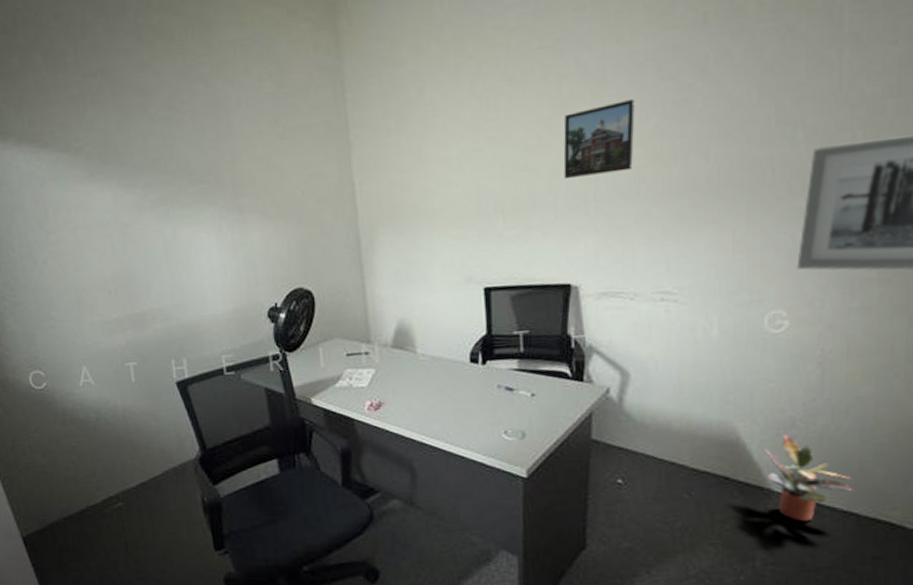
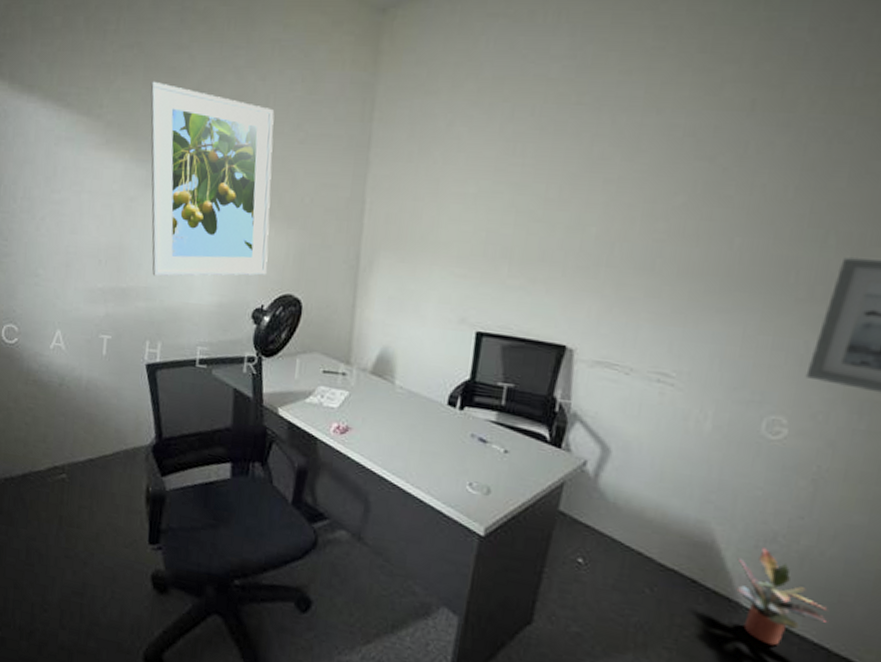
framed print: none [121,104,273,296] -> present [150,81,275,277]
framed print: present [563,99,635,180] -> none [579,171,666,243]

